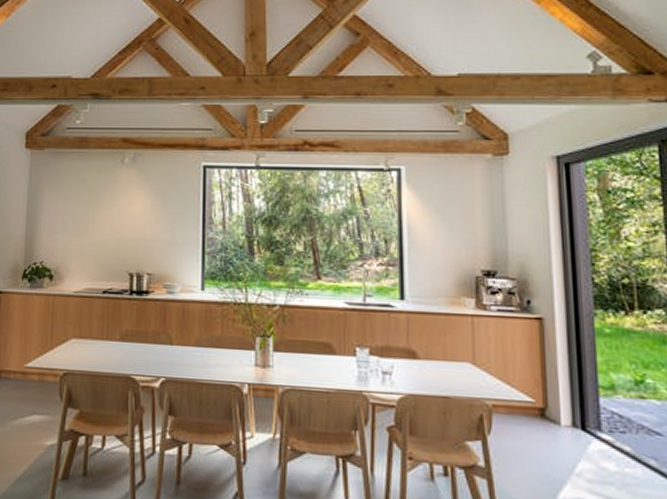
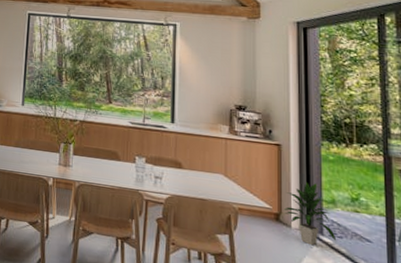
indoor plant: none [551,364,619,446] -> present [284,182,337,246]

